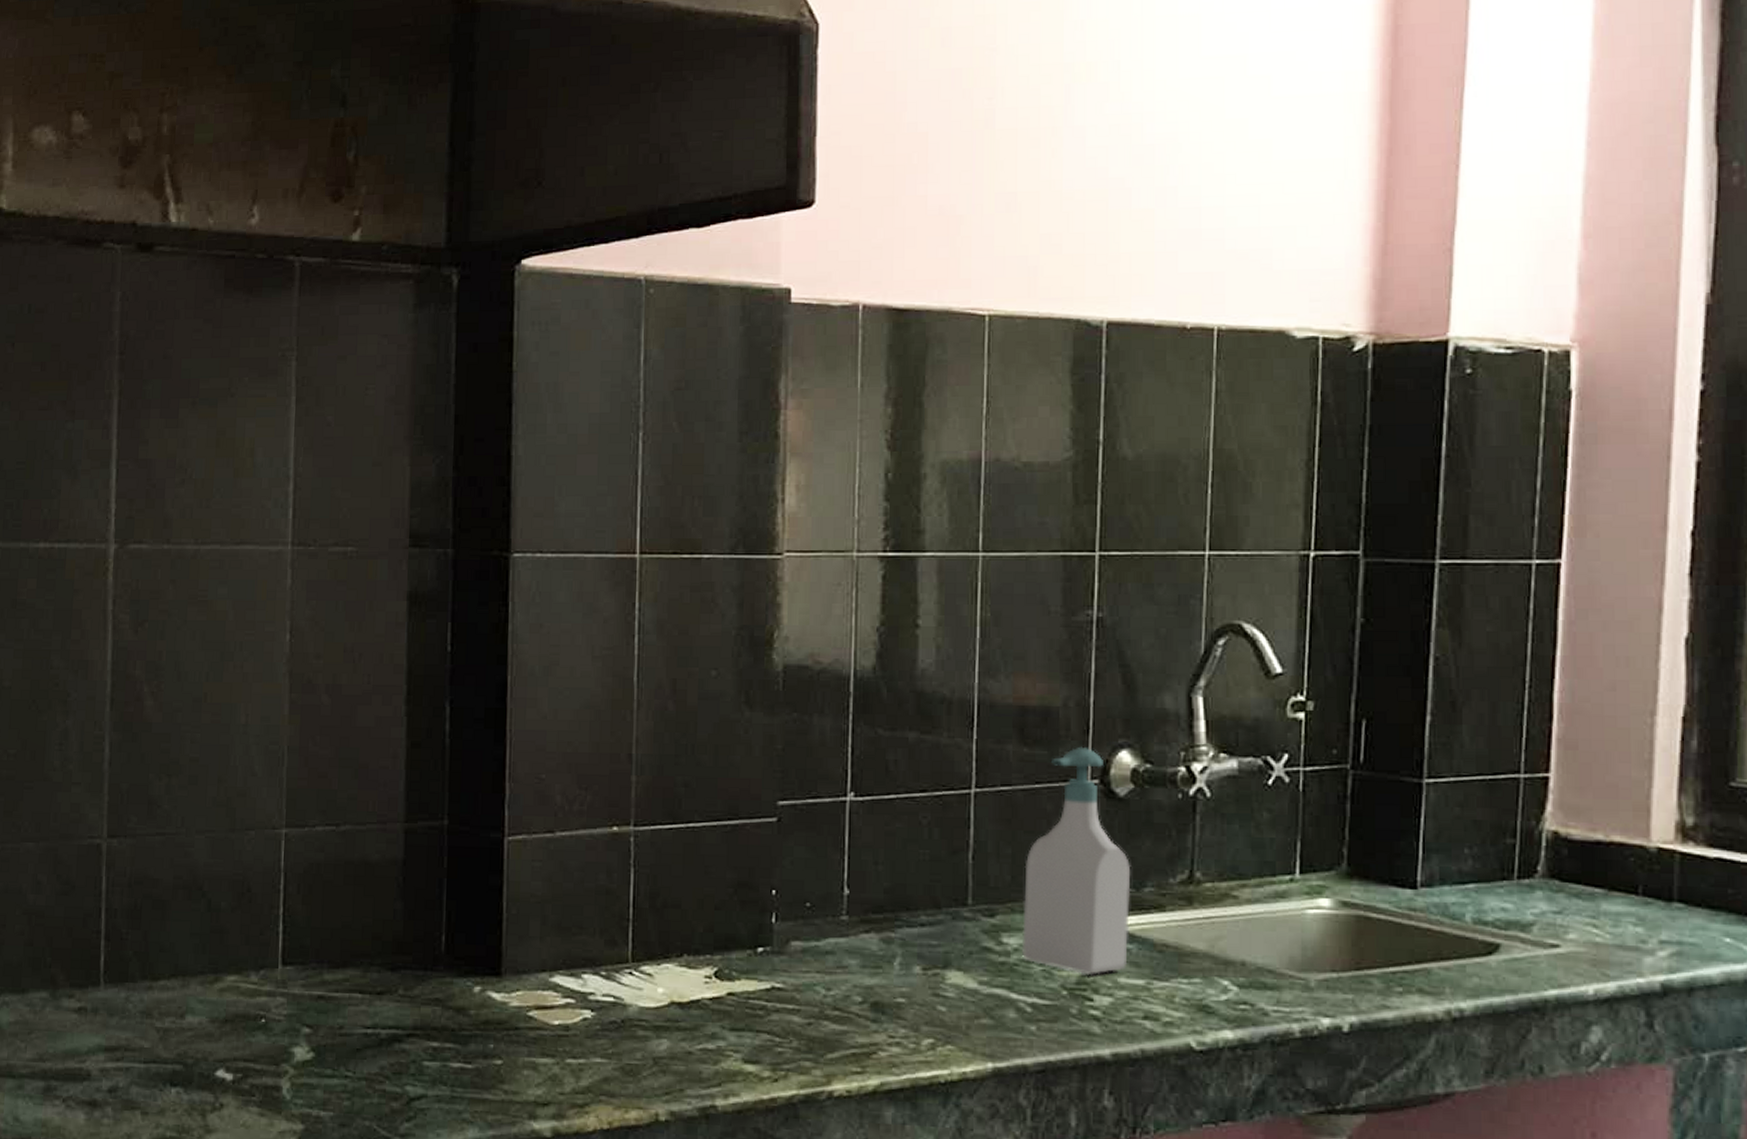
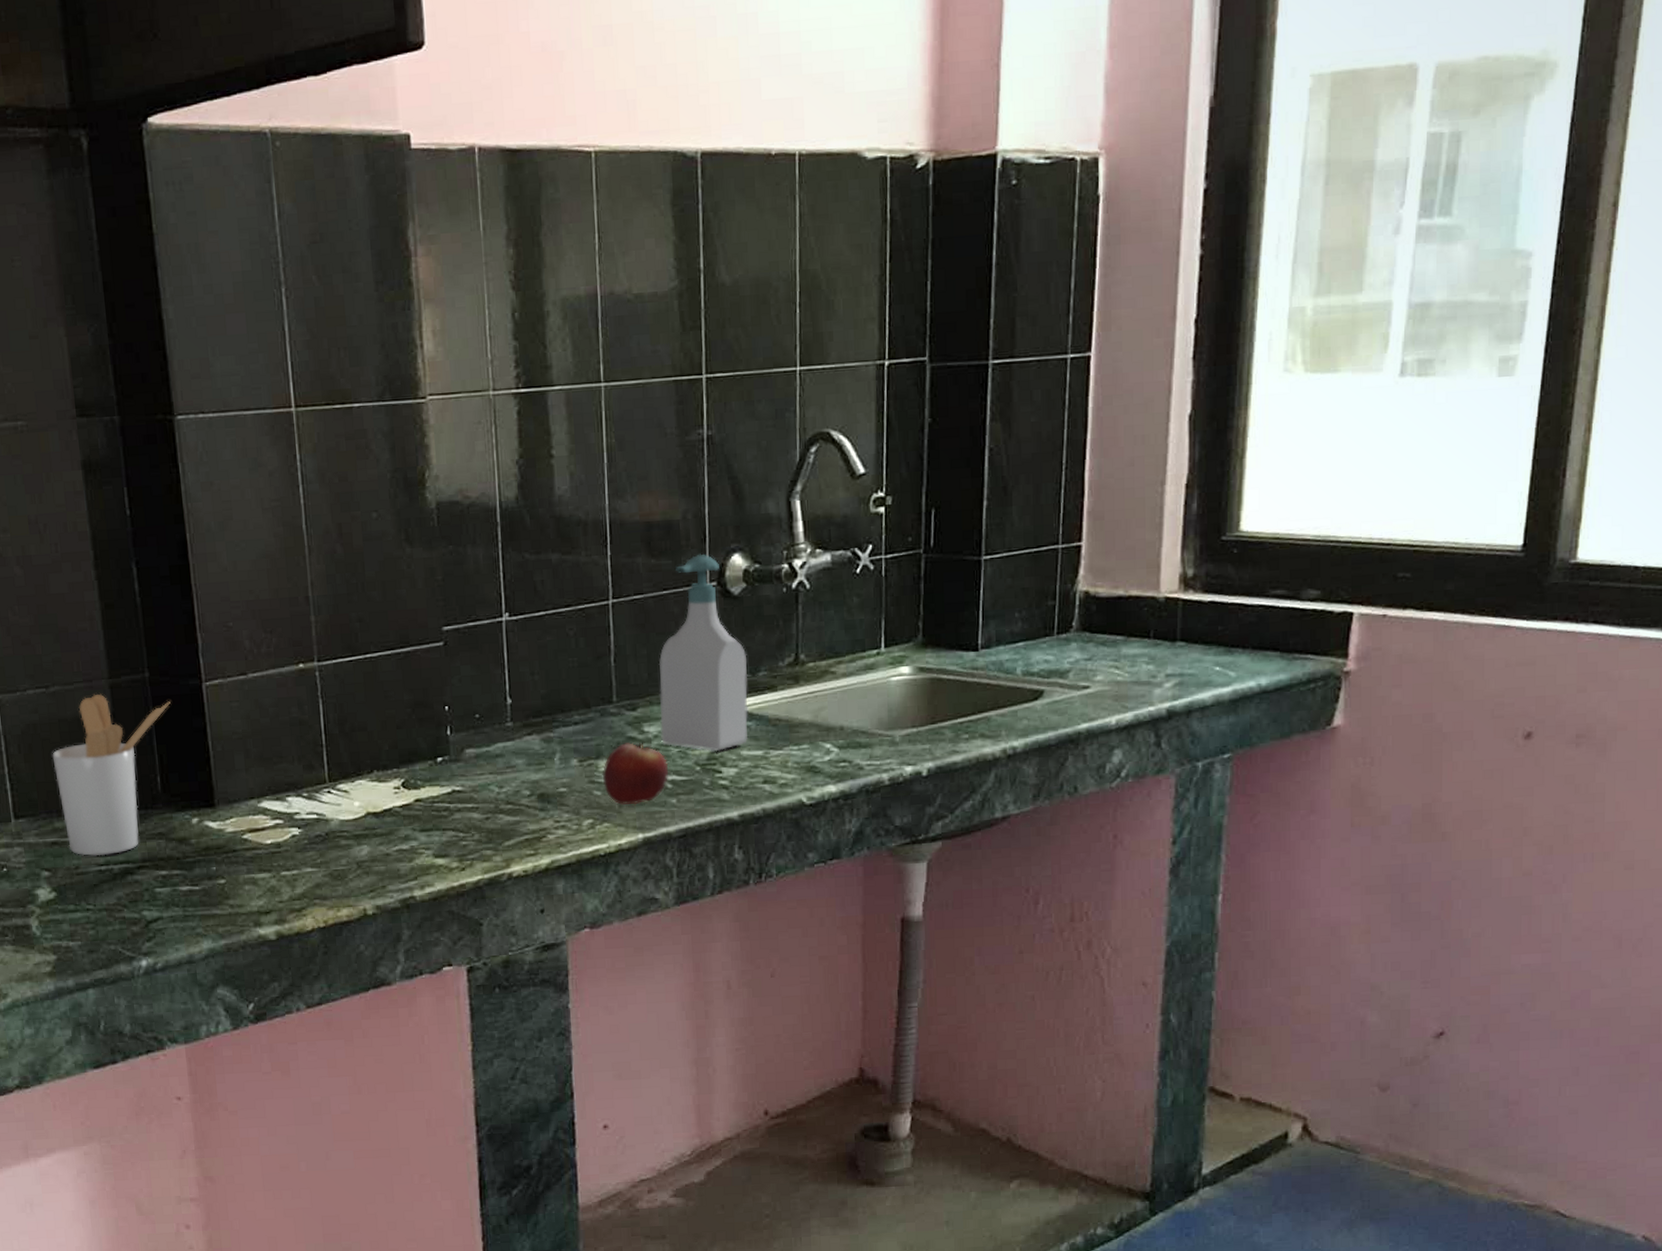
utensil holder: none [332,837,467,1017] -> present [52,693,170,856]
fruit: none [949,953,1028,1028] -> present [602,743,668,805]

